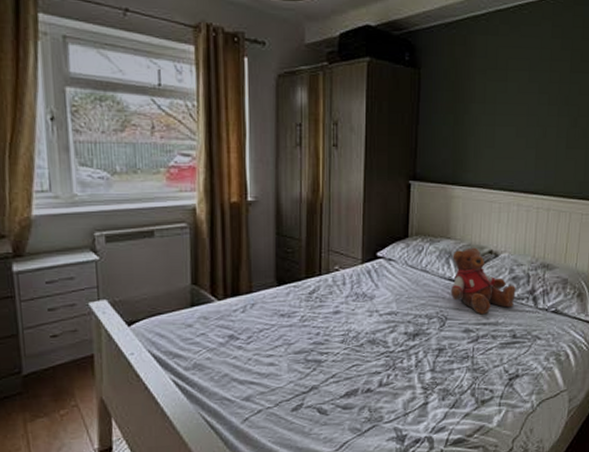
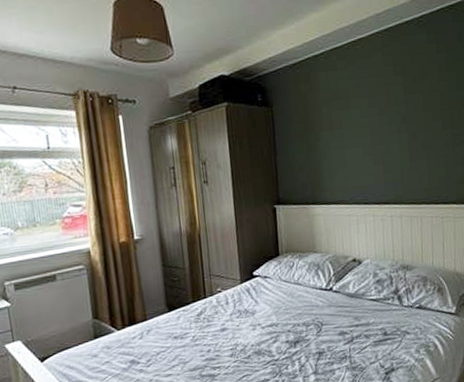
teddy bear: present [450,247,516,315] -> none [321,257,382,318]

